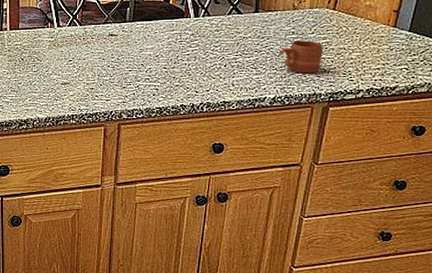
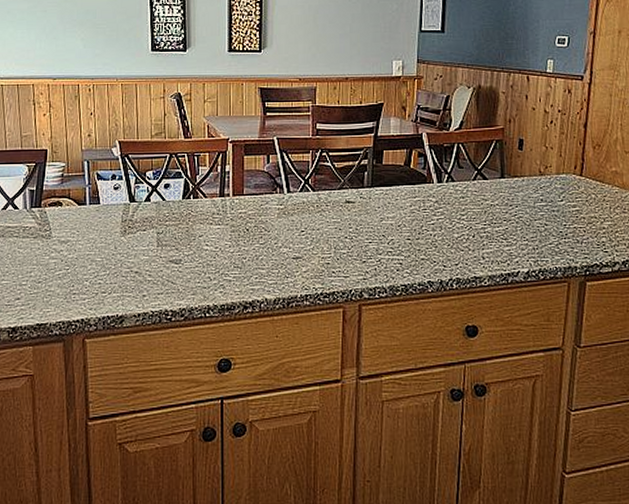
mug: present [278,40,323,74] -> none [528,208,574,245]

